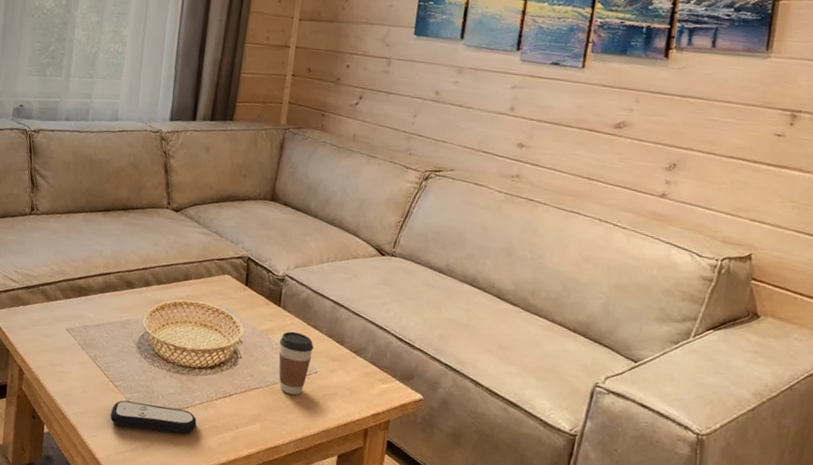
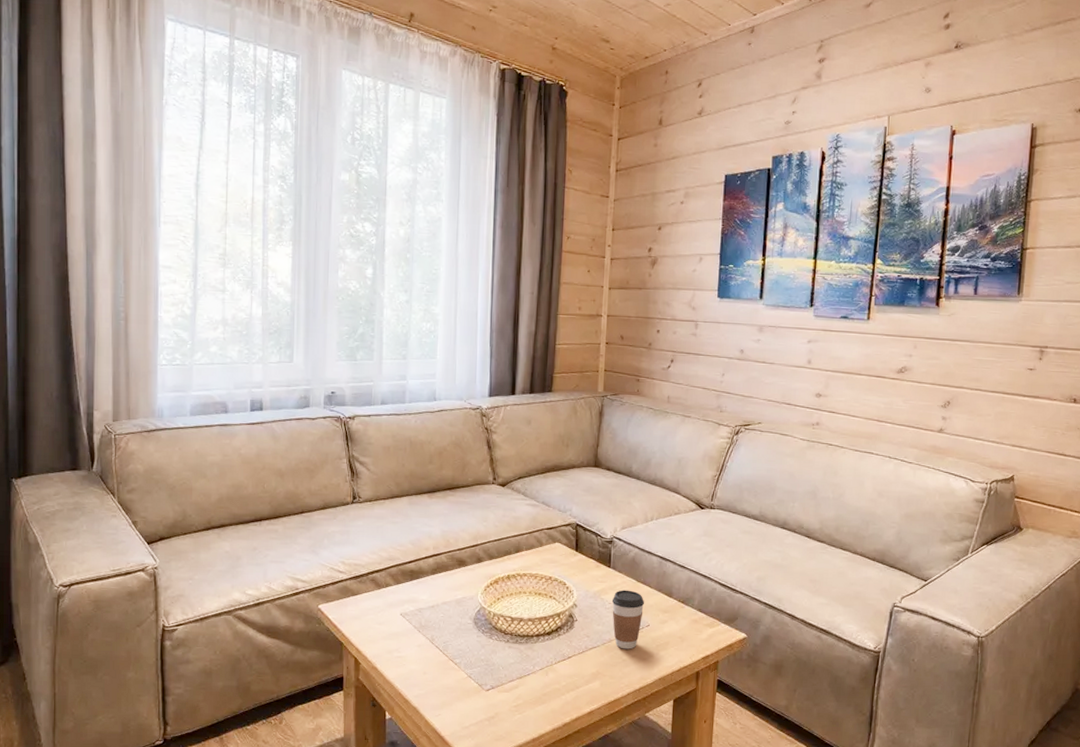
remote control: present [110,400,197,434] -> none [452,676,539,702]

